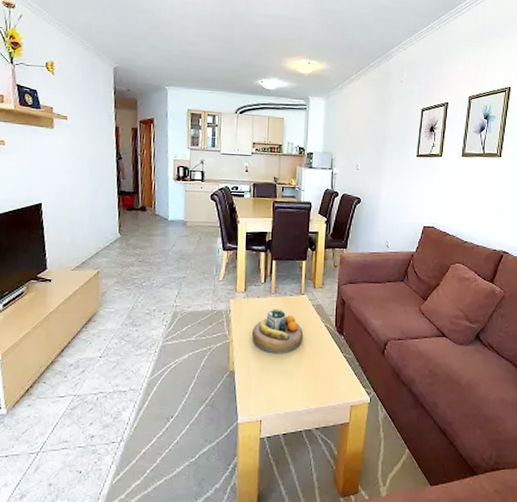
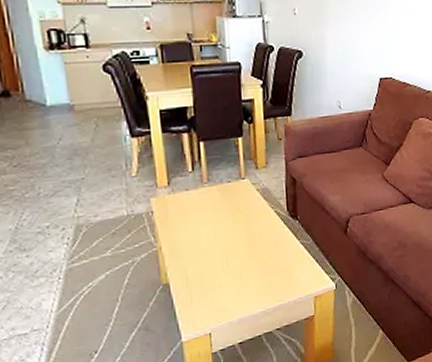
decorative bowl: present [251,309,304,354] -> none [184,200,250,255]

